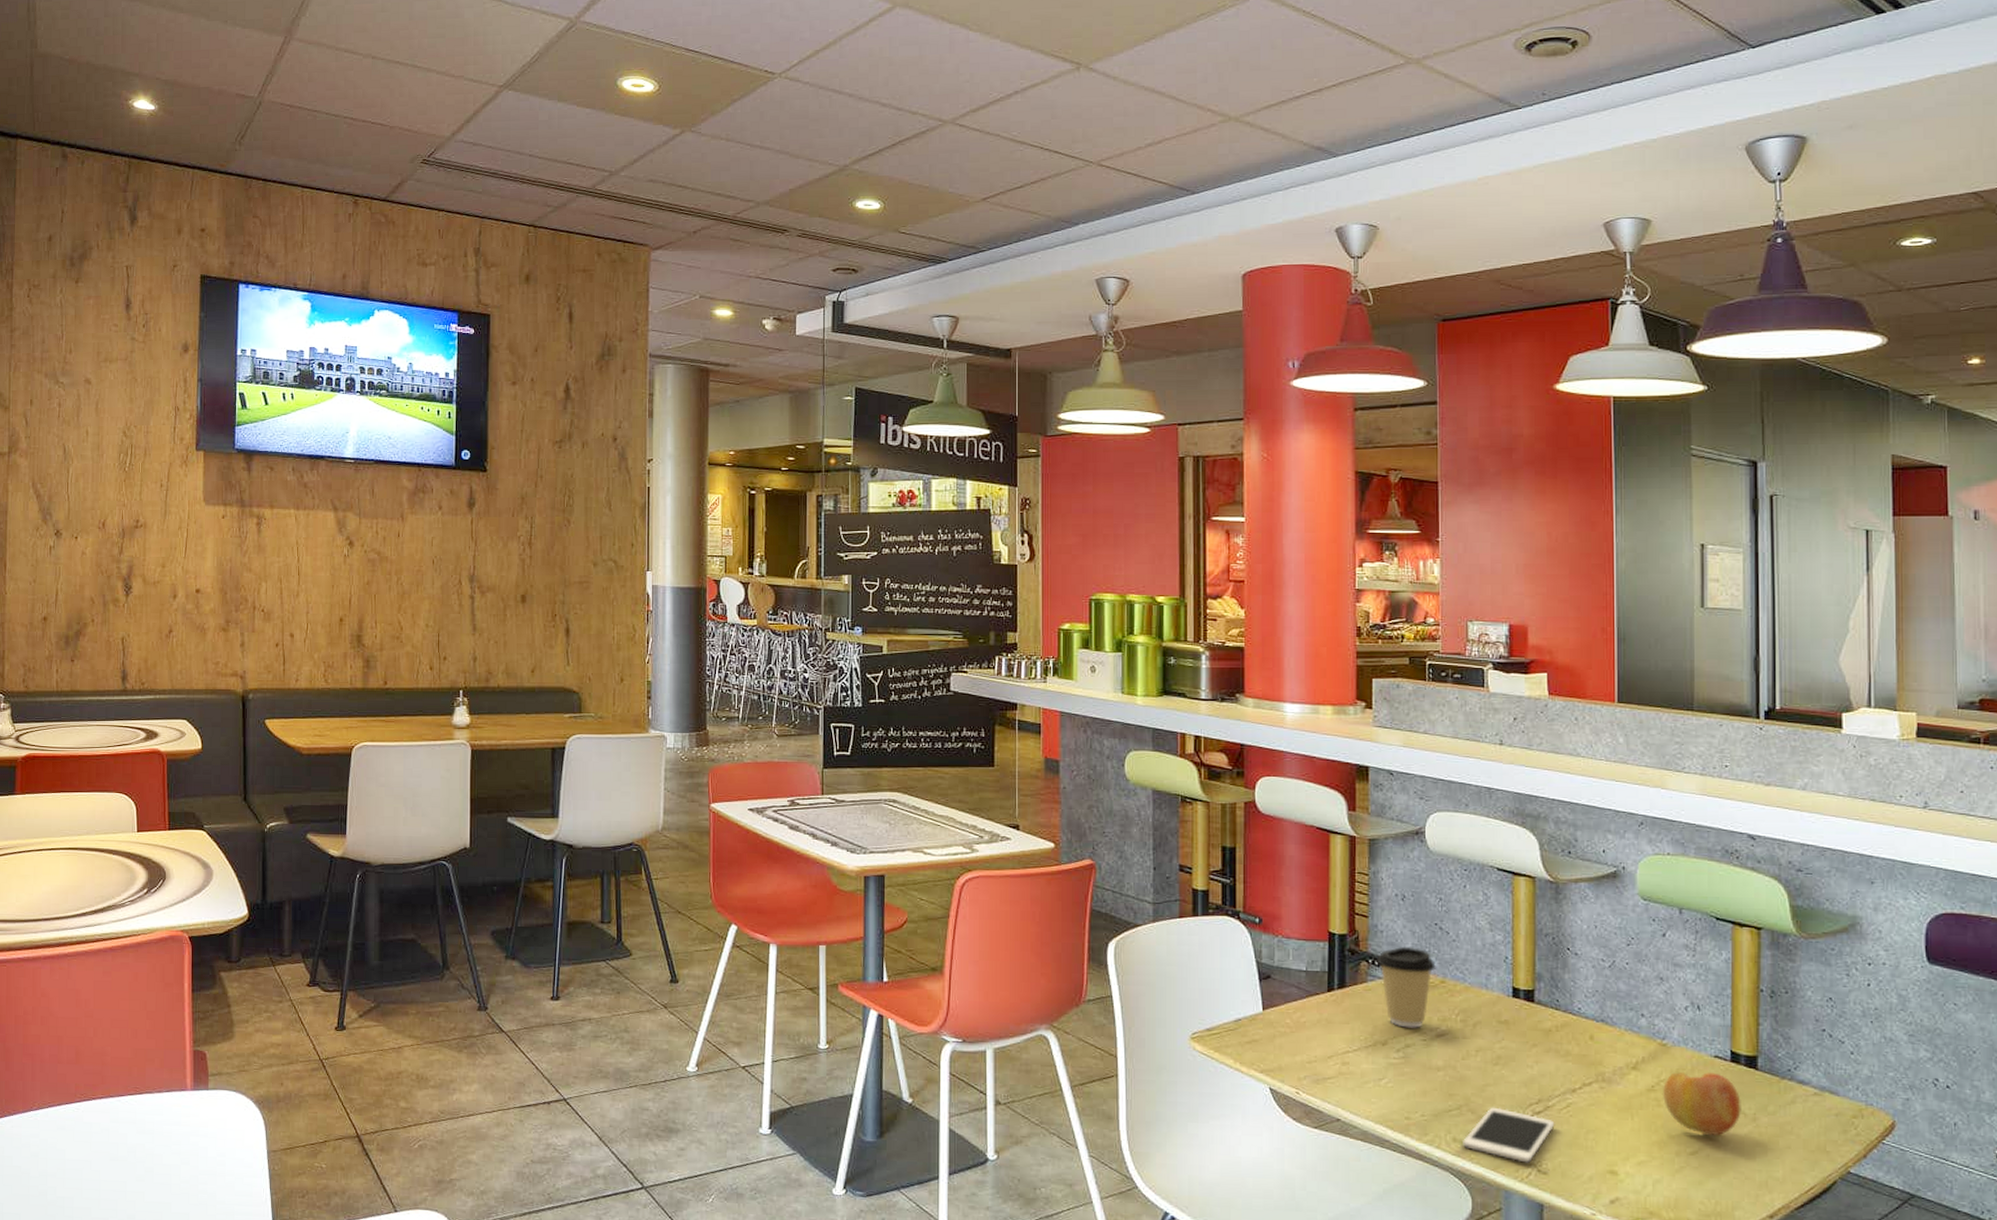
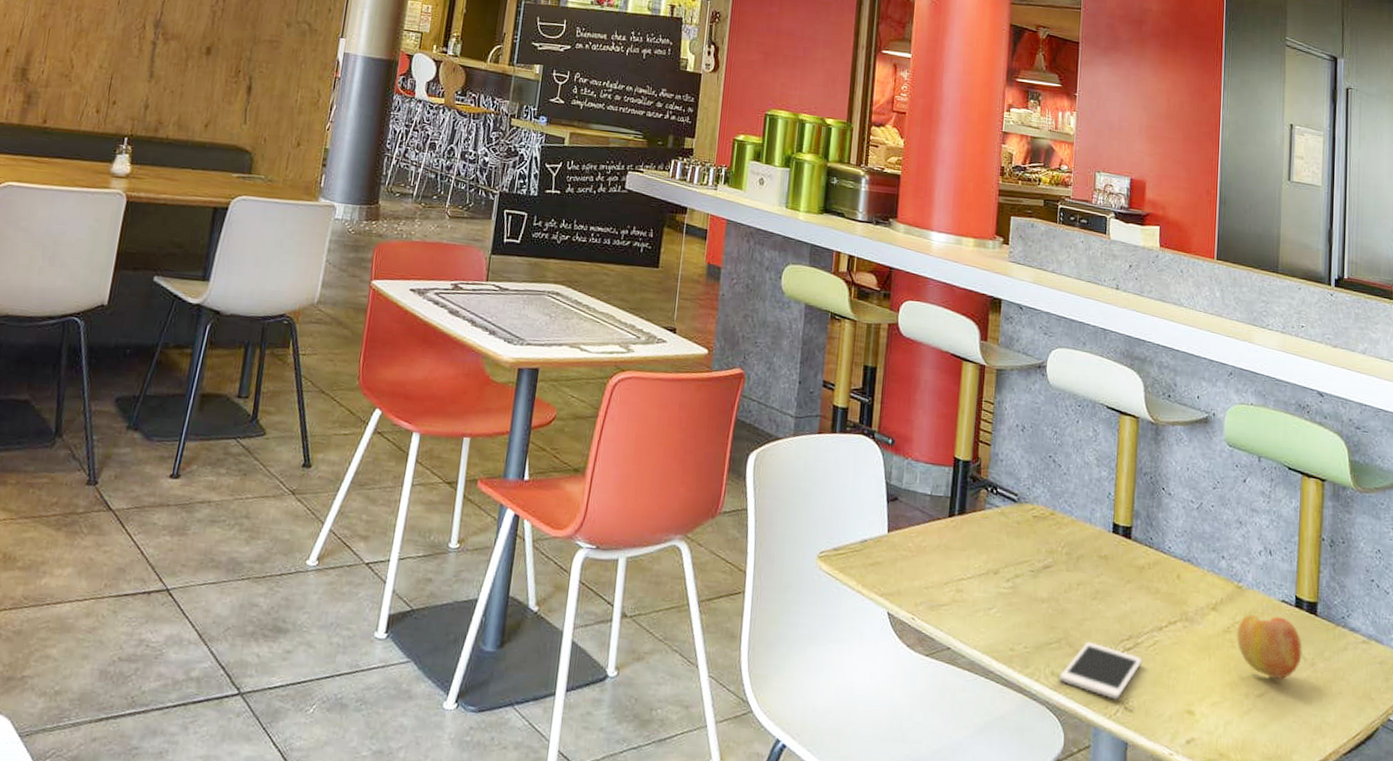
coffee cup: present [1375,946,1436,1028] -> none [994,476,1047,559]

